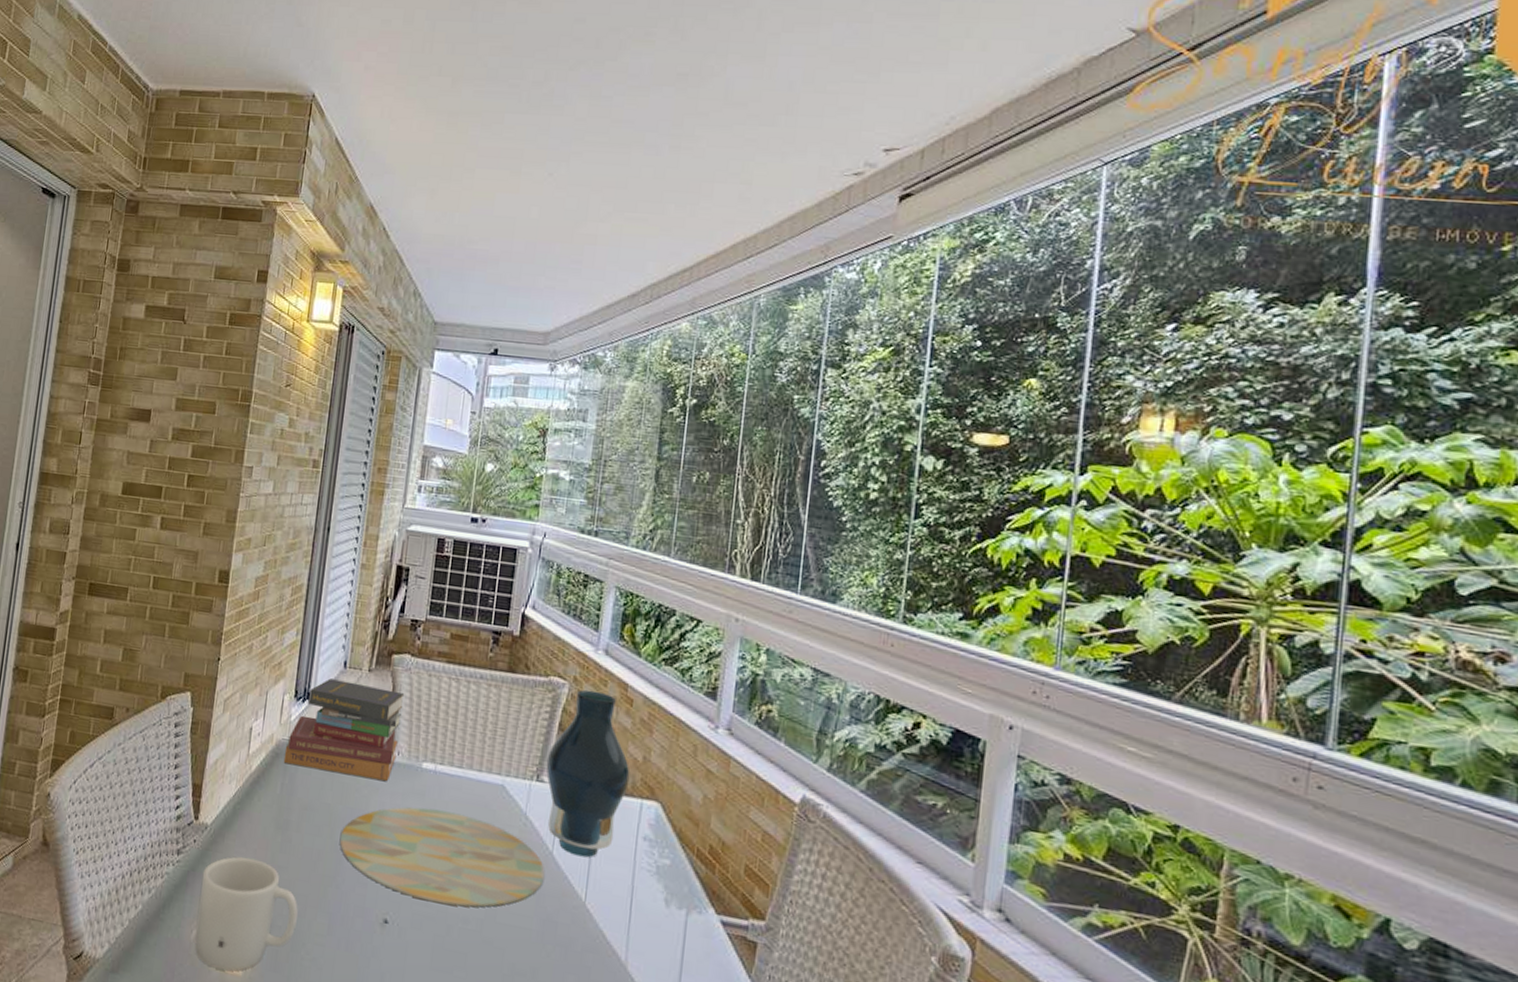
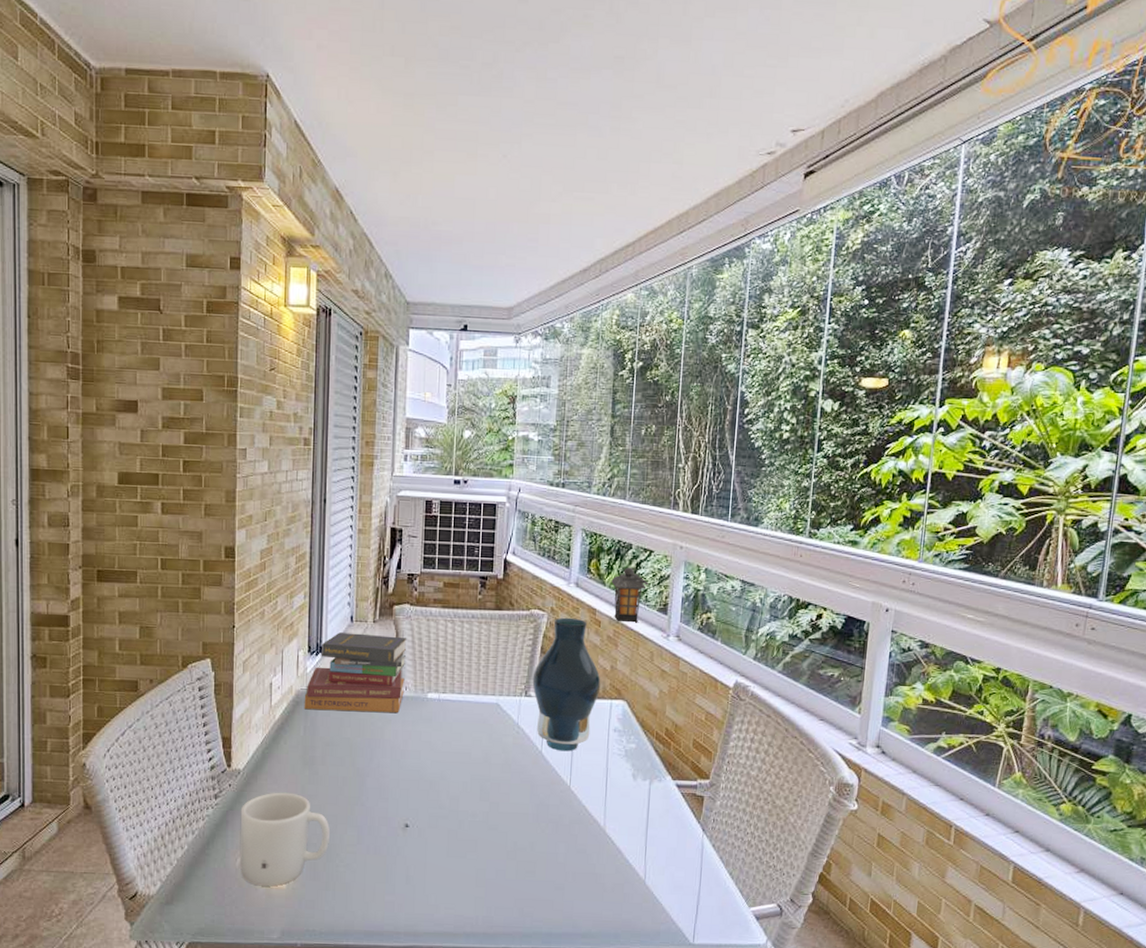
decorative tray: present [339,807,545,907] -> none [361,730,537,805]
lantern: none [648,637,696,707] -> present [611,567,649,623]

